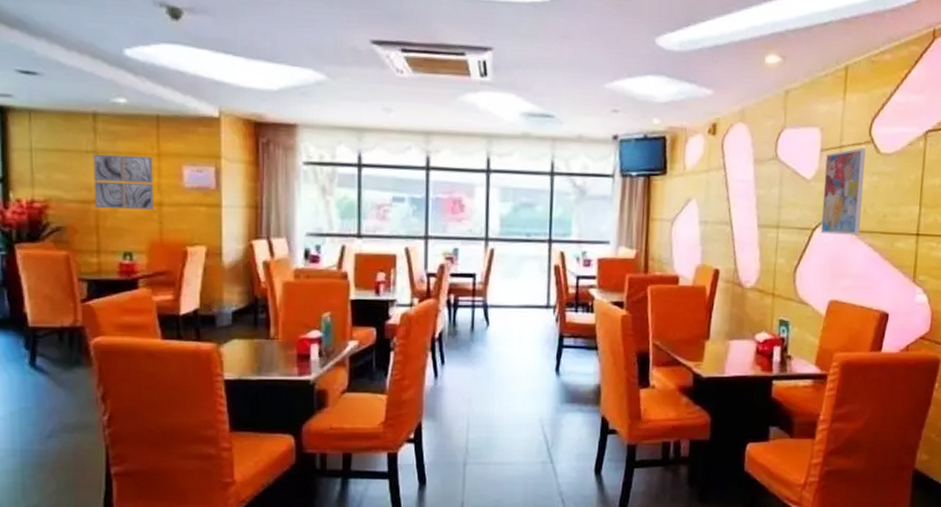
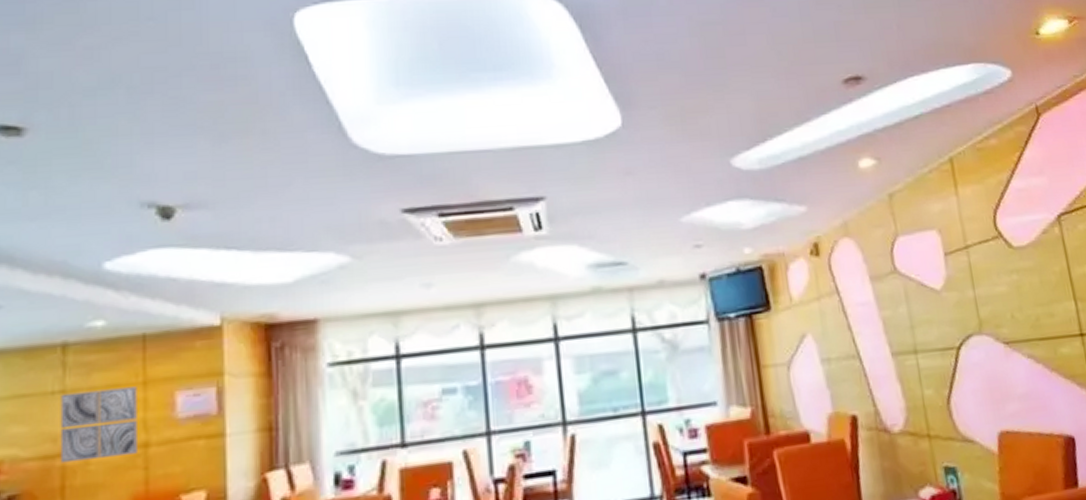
wall art: present [821,148,866,235] -> none [952,244,1014,352]

